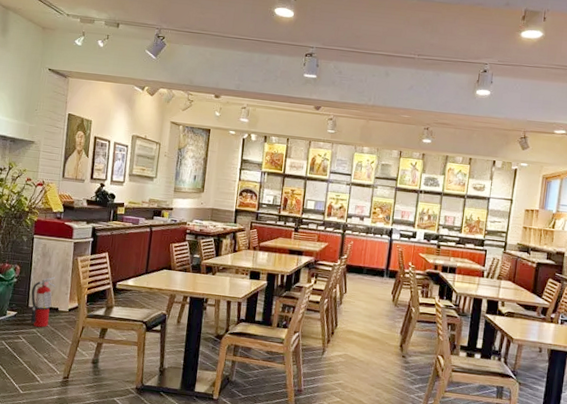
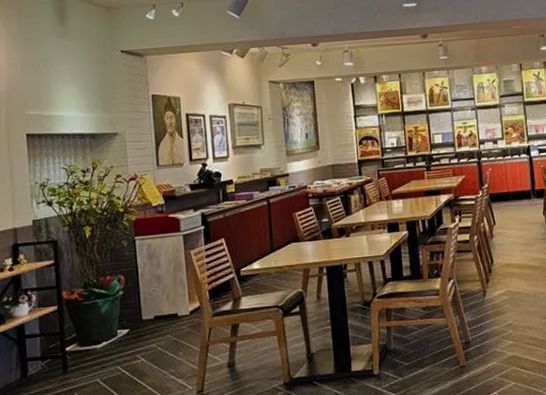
fire extinguisher: present [30,276,56,328] -> none [143,279,170,341]

